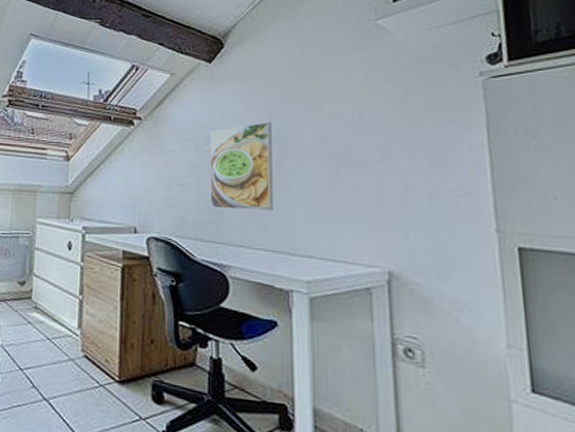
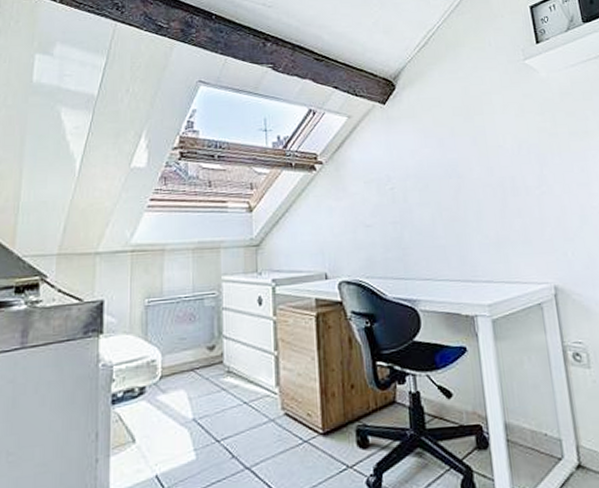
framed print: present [210,122,273,210] -> none [390,158,453,247]

